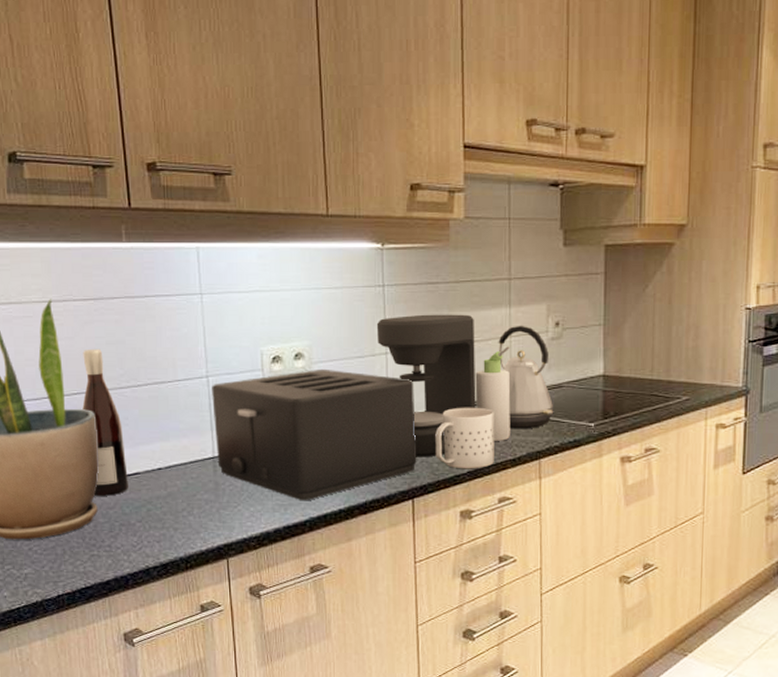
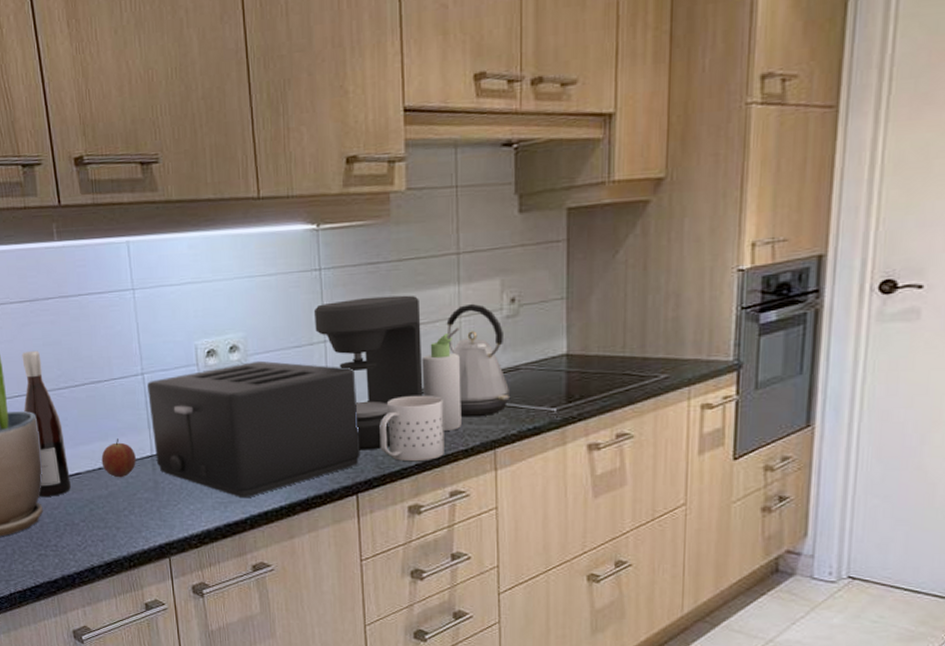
fruit: none [161,439,197,479] -> present [101,438,136,478]

